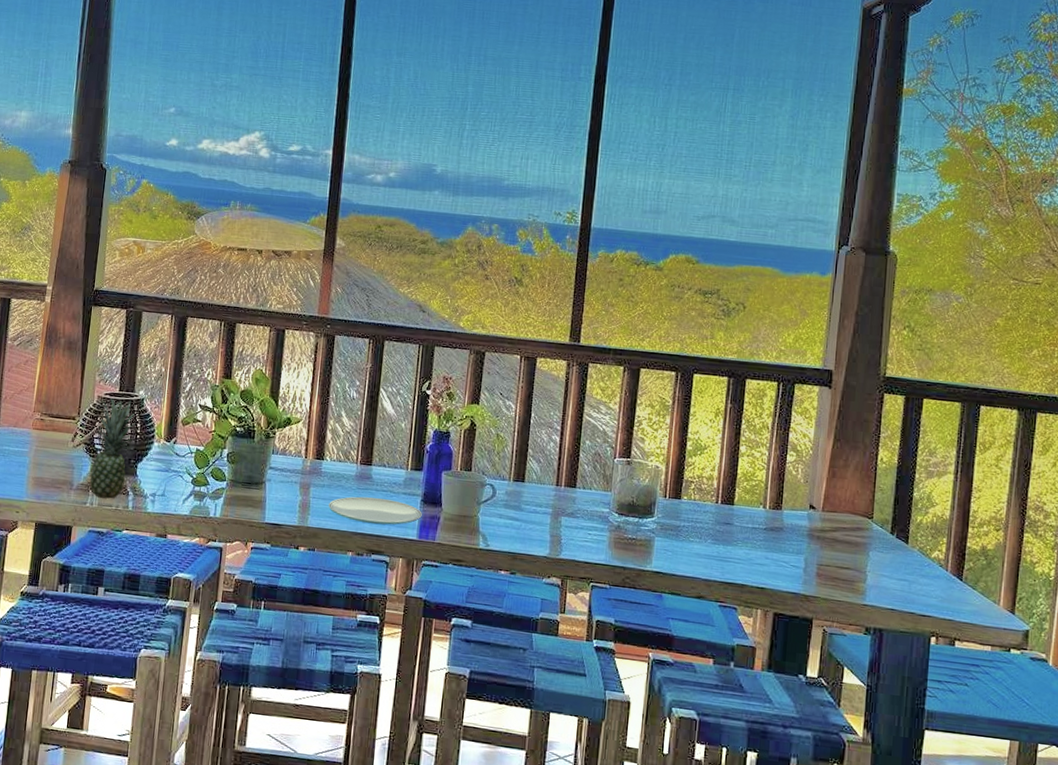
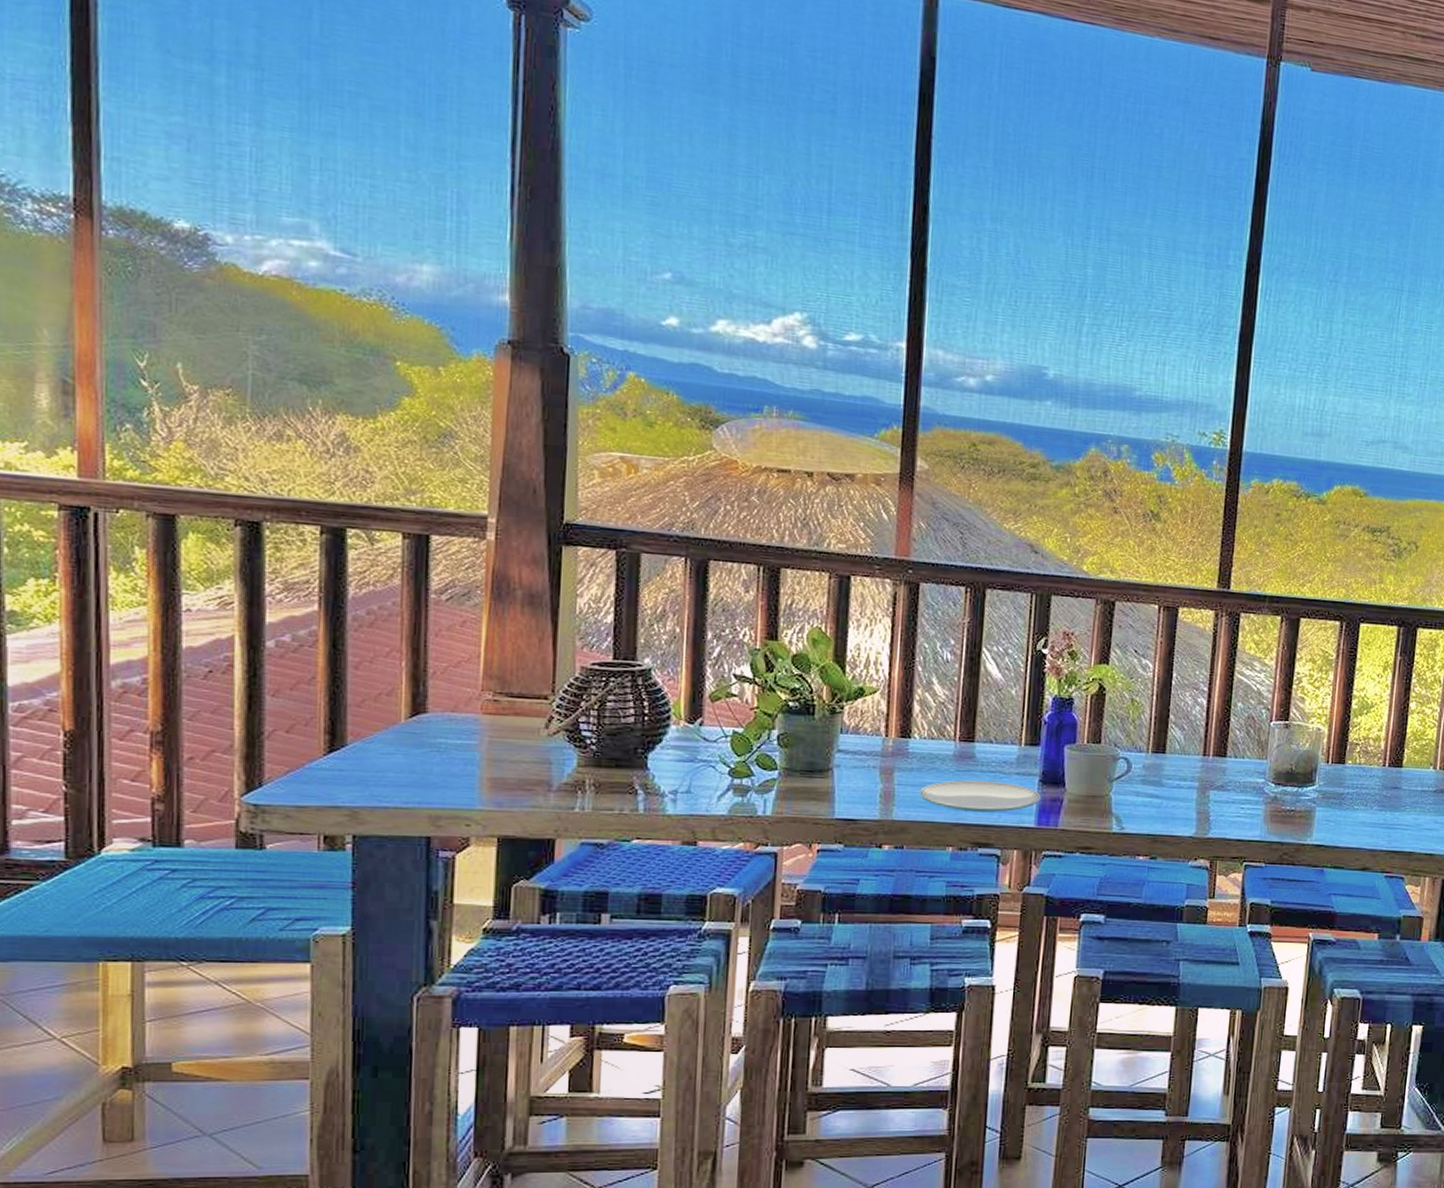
fruit: present [90,398,136,499] -> none [577,669,642,801]

